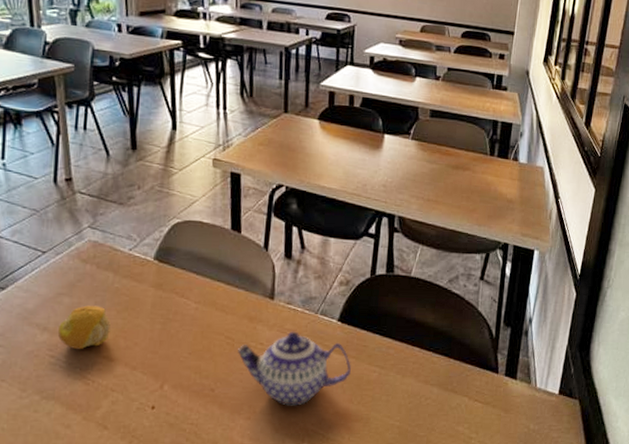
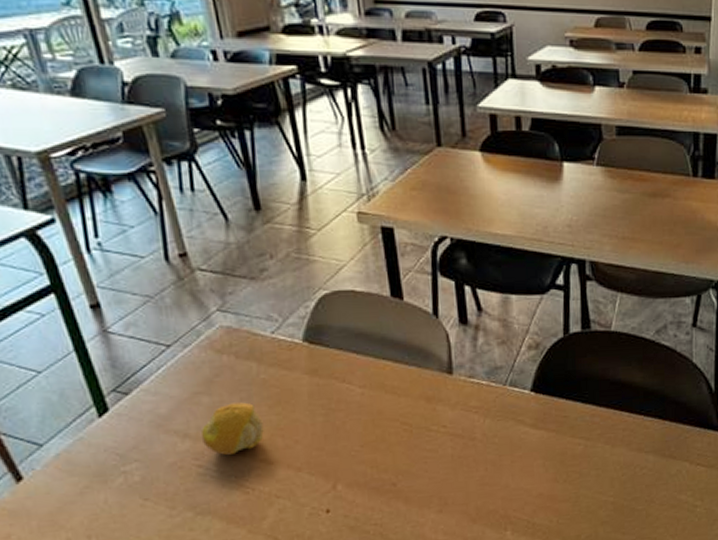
teapot: present [238,331,351,406] -> none [418,408,552,493]

